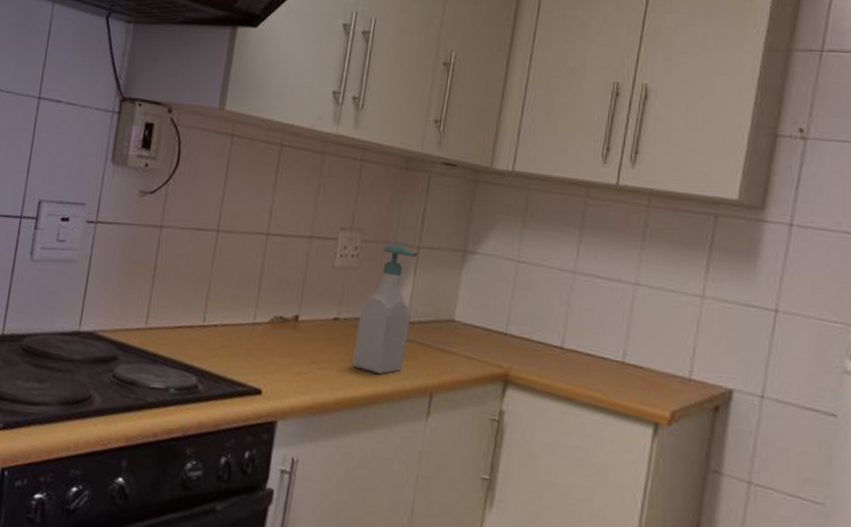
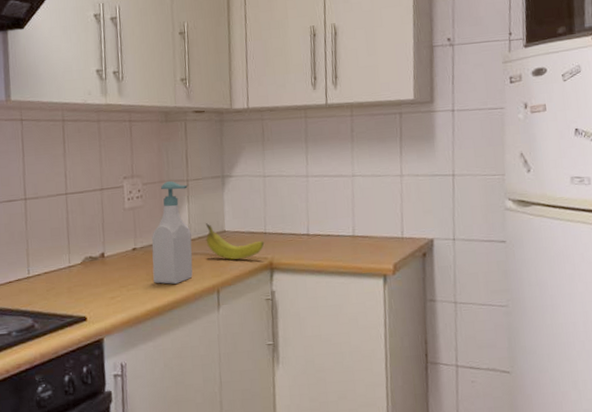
fruit: none [427,305,503,361] -> present [205,223,265,260]

